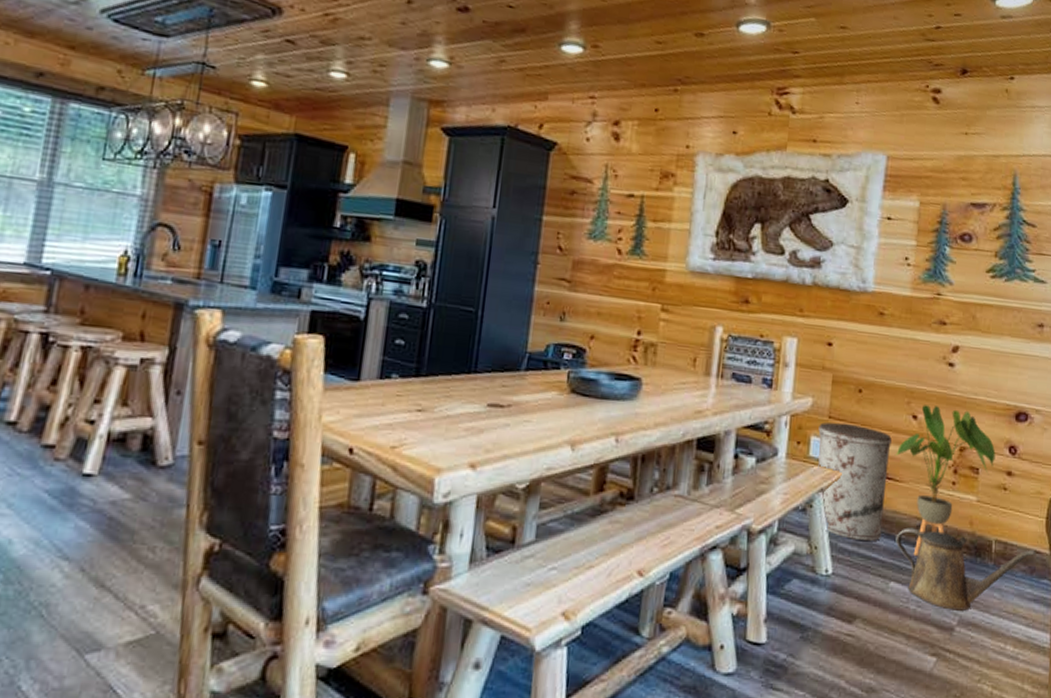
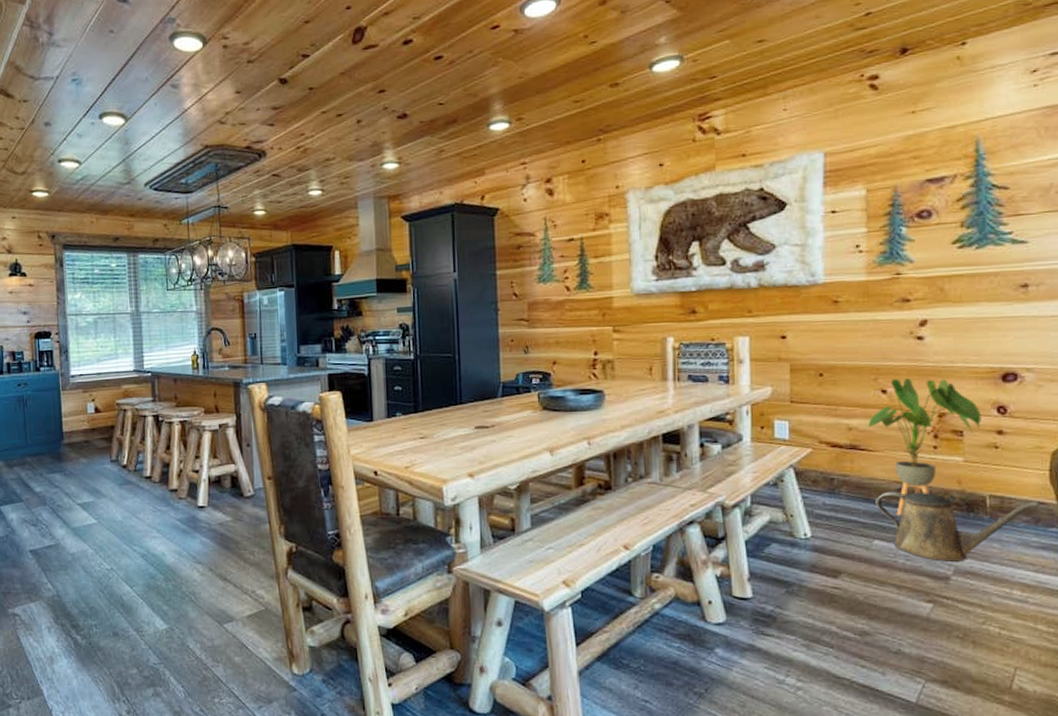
trash can: present [818,422,892,542] -> none [781,405,860,507]

